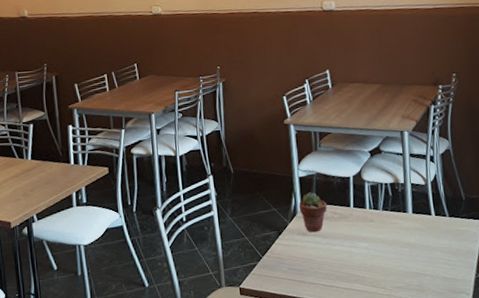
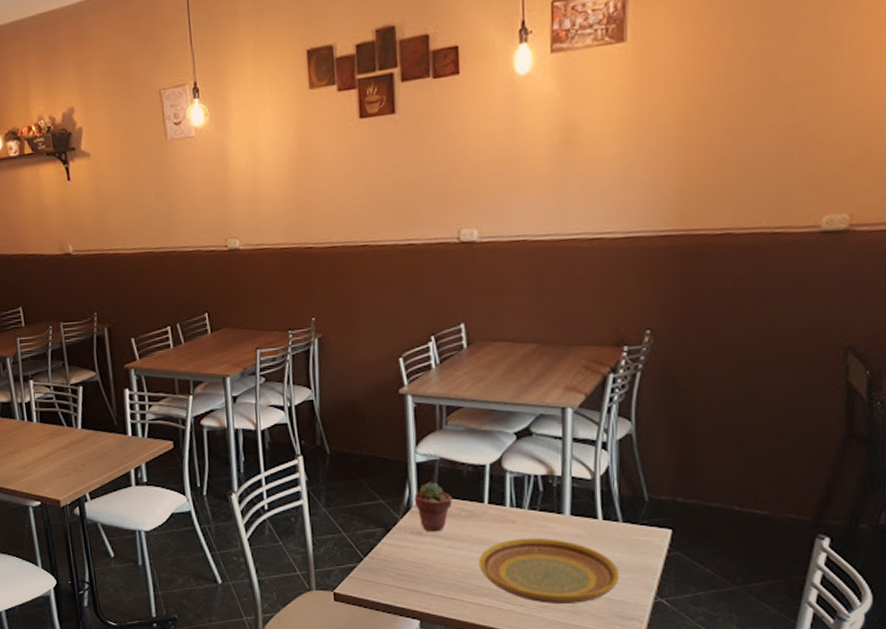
plate: none [349,232,451,285] -> present [479,538,620,604]

